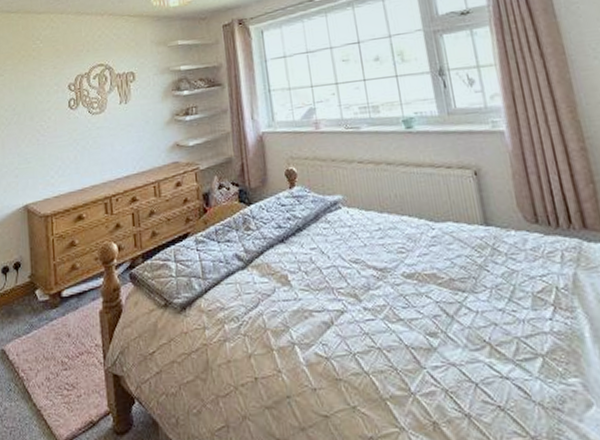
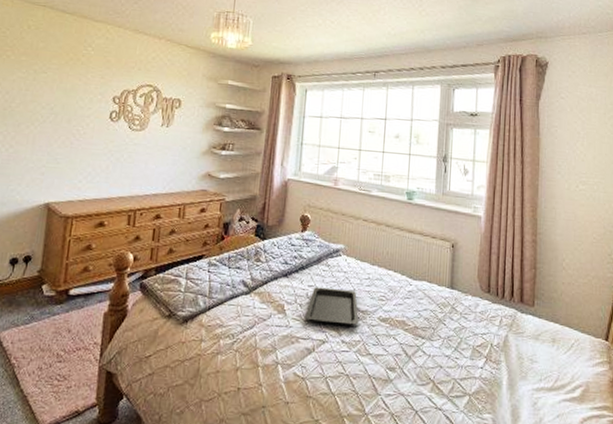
serving tray: none [313,247,380,292] -> present [305,287,359,326]

